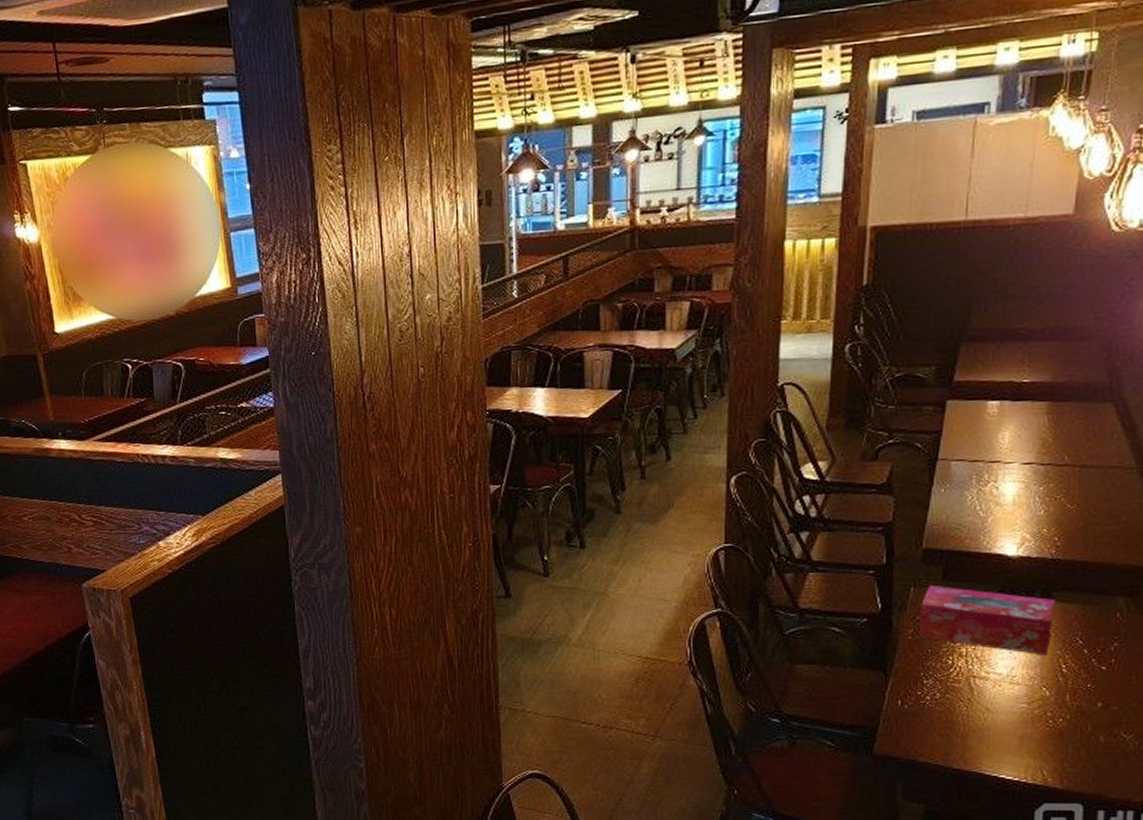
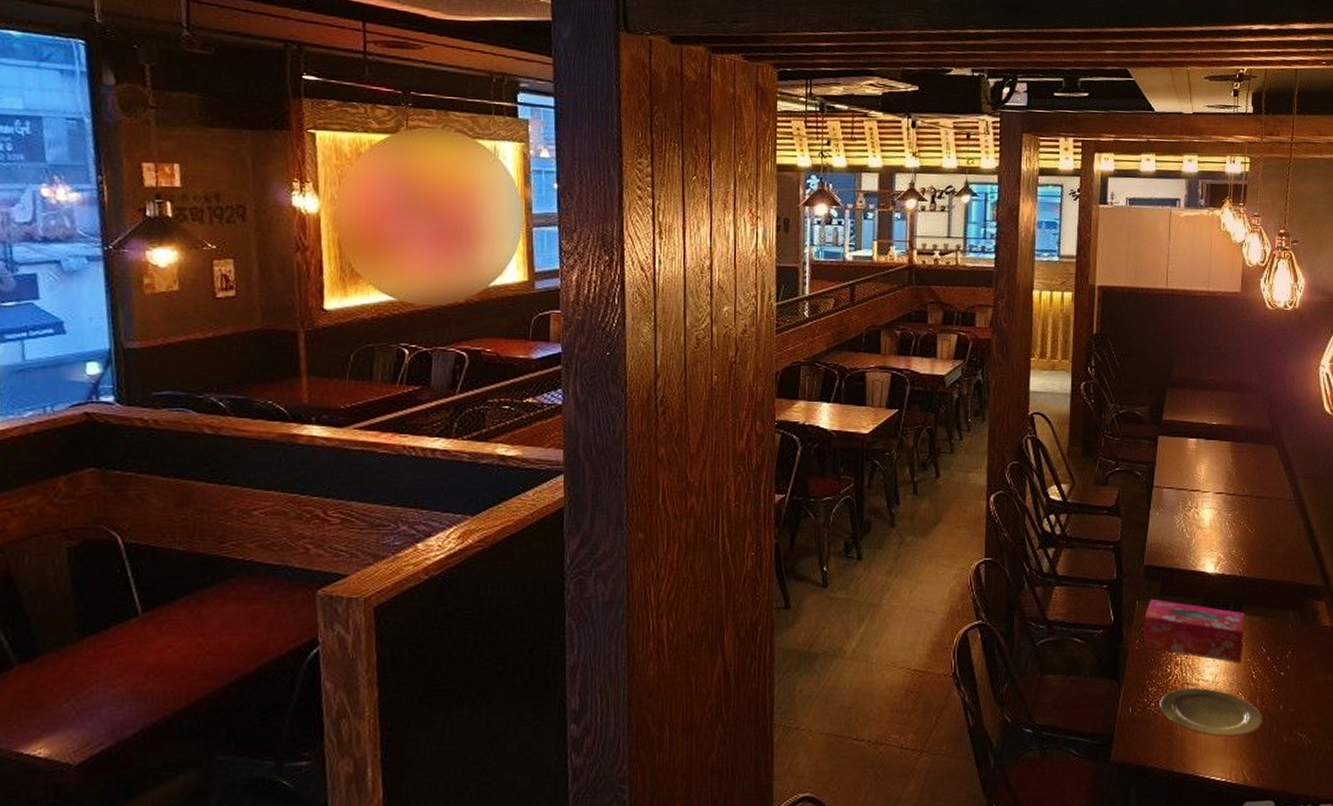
plate: none [937,681,1073,734] -> present [1160,688,1262,737]

